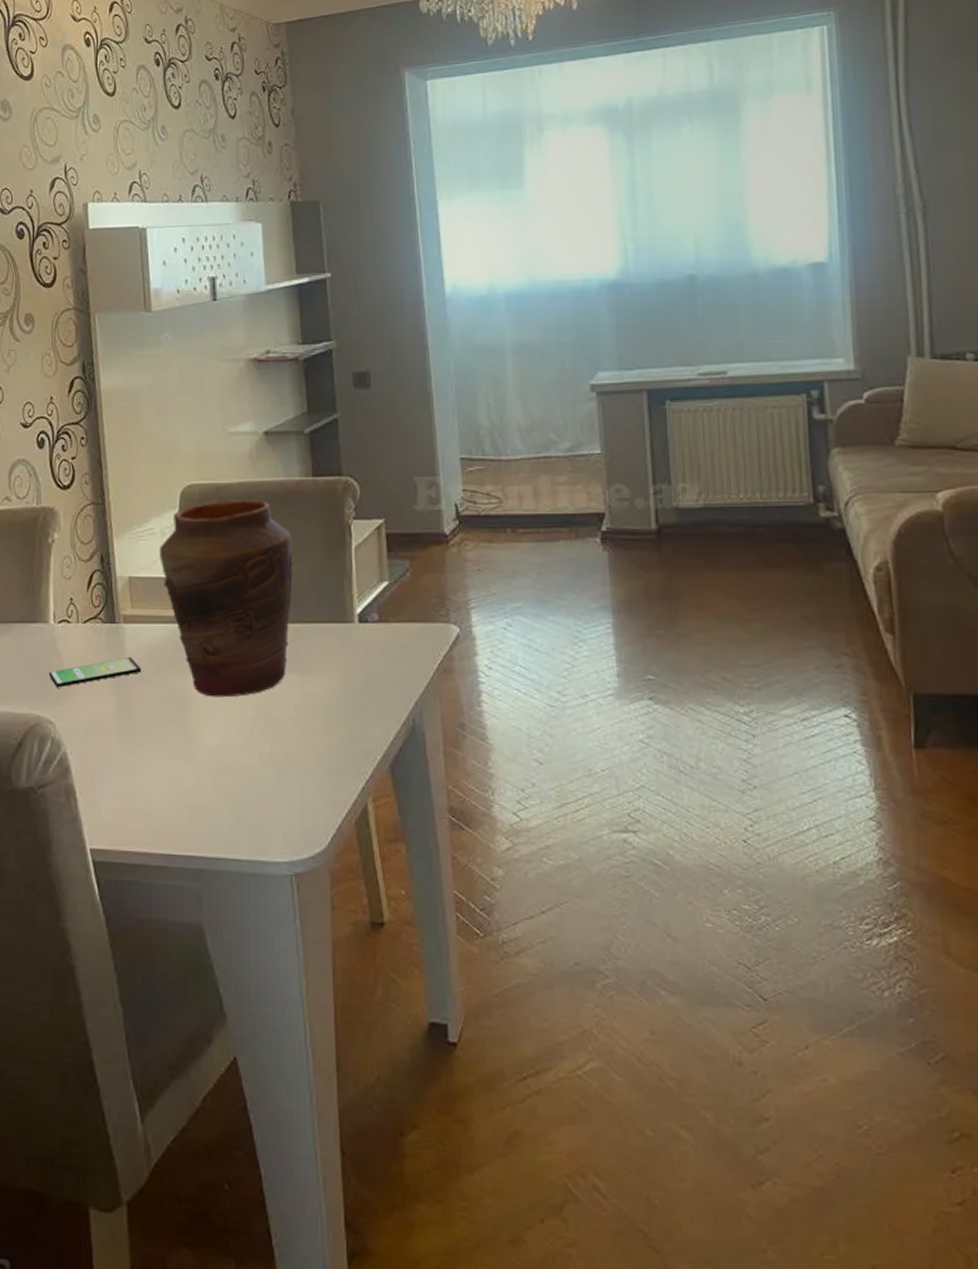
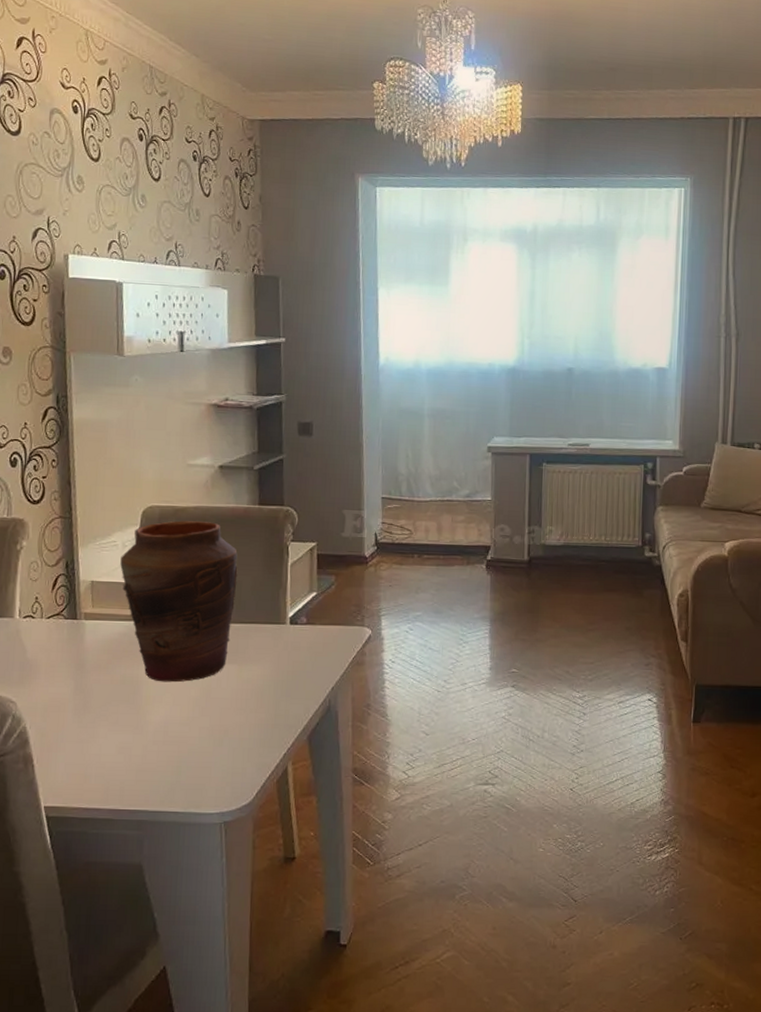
smartphone: present [48,656,142,688] -> none [12,648,99,673]

